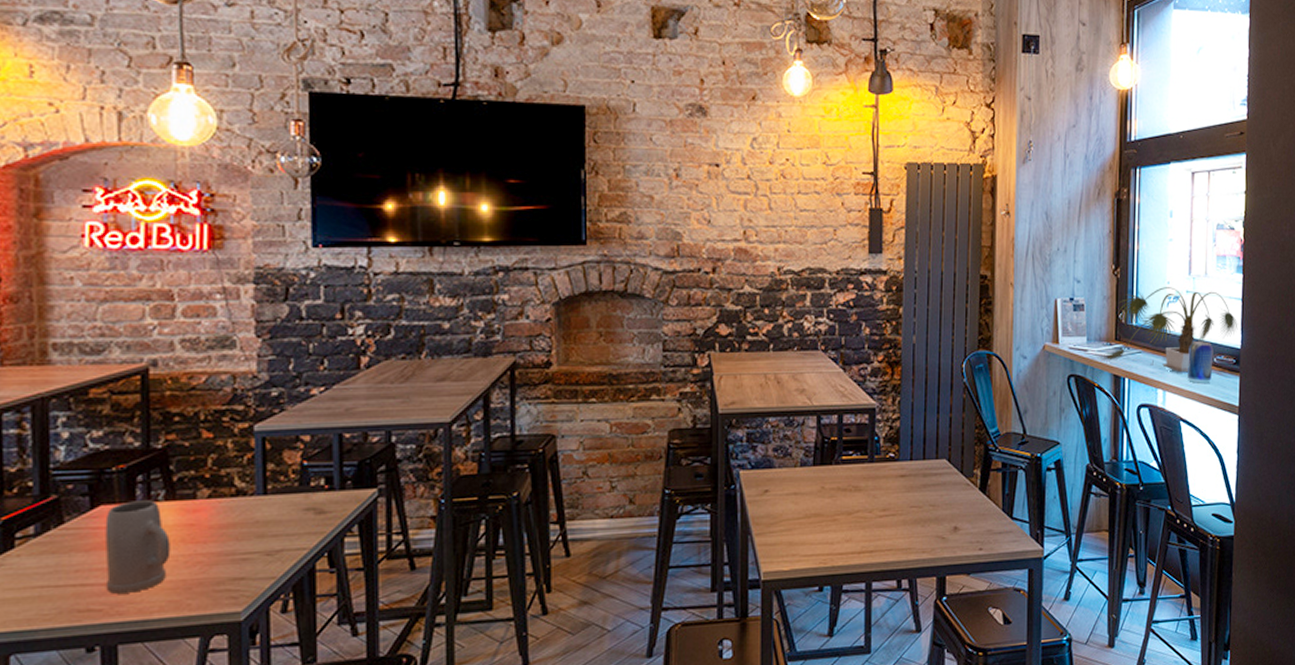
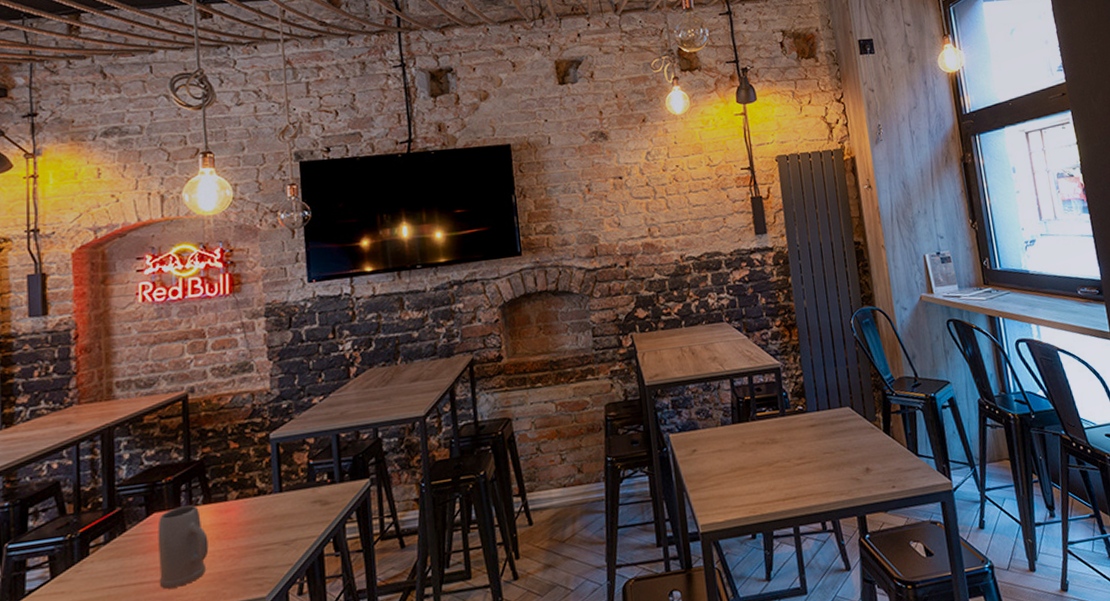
plant: present [1095,287,1238,374] -> none [968,232,1095,309]
beer can: present [1187,341,1214,383] -> none [1052,277,1080,316]

